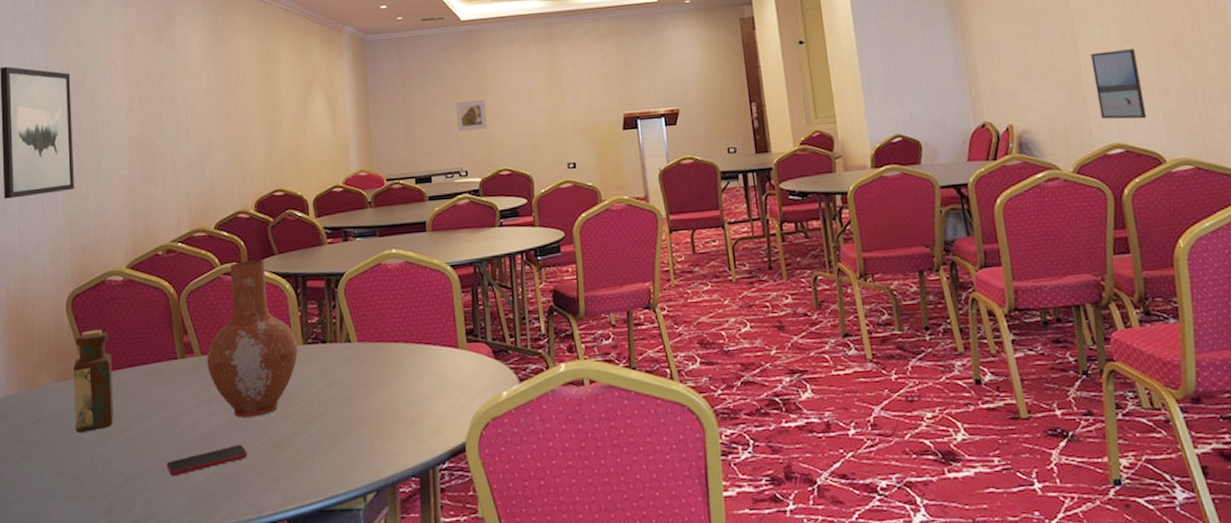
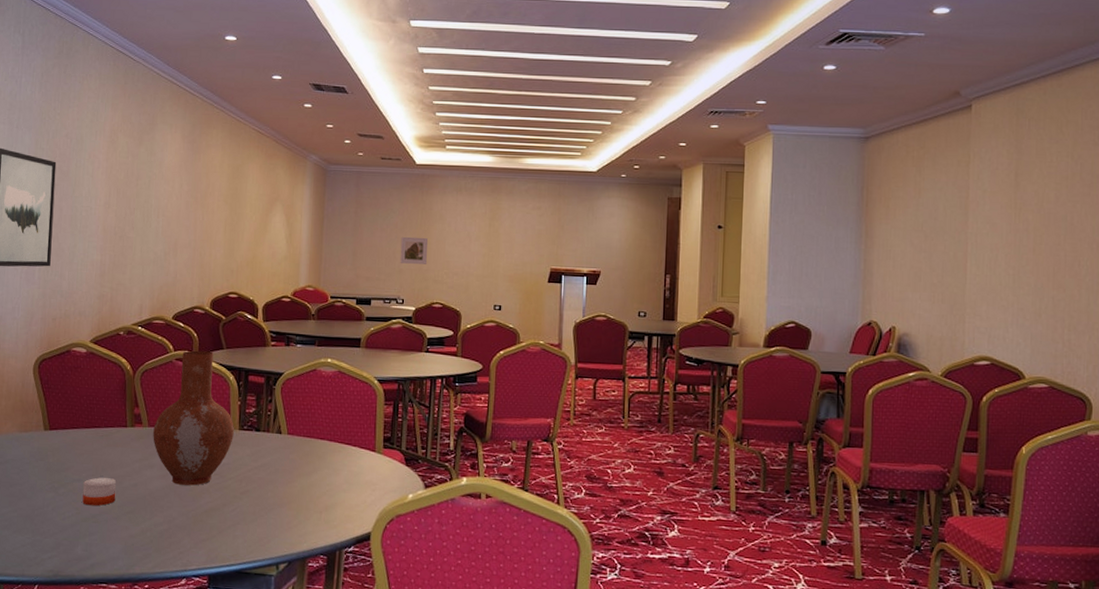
bottle: present [72,329,114,434] -> none [32,391,69,479]
candle: none [135,421,173,457] -> present [82,477,117,506]
smartphone: present [166,445,248,477] -> none [108,507,180,526]
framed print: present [1090,49,1147,120] -> none [975,273,1017,338]

